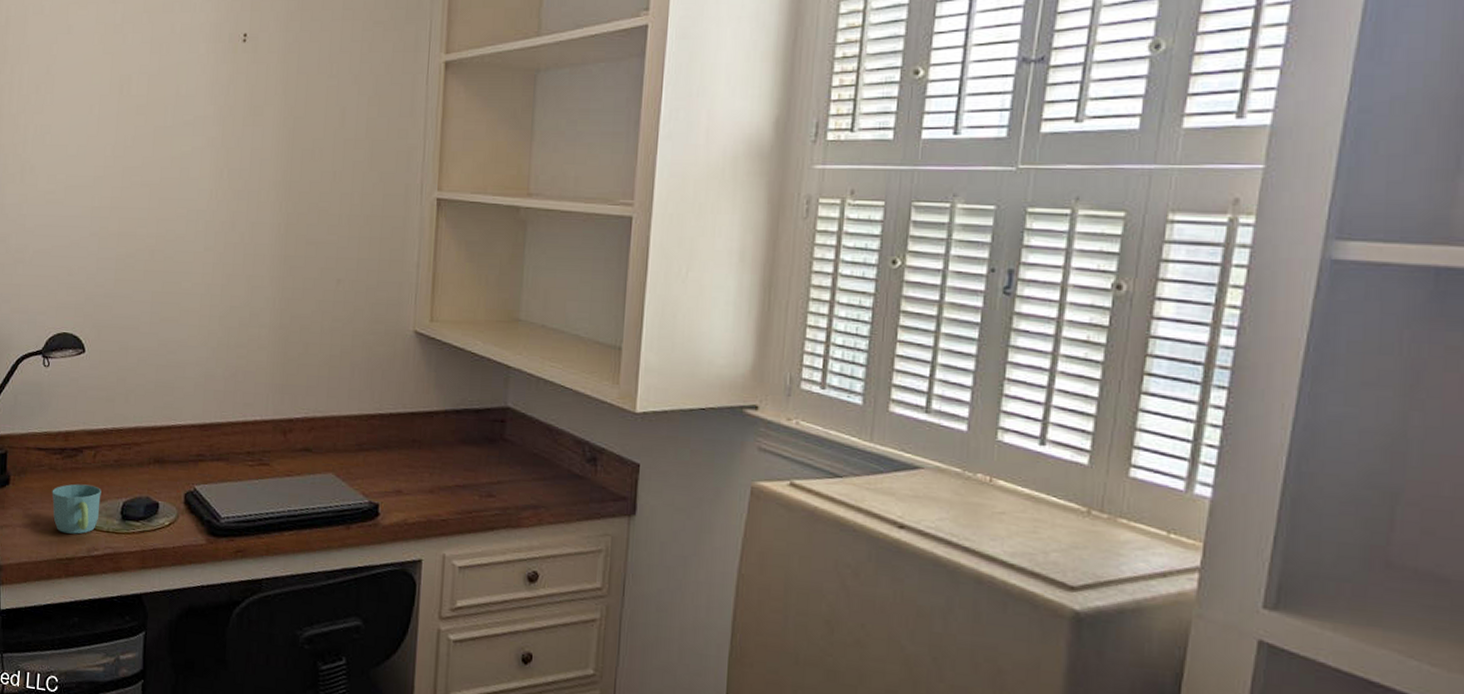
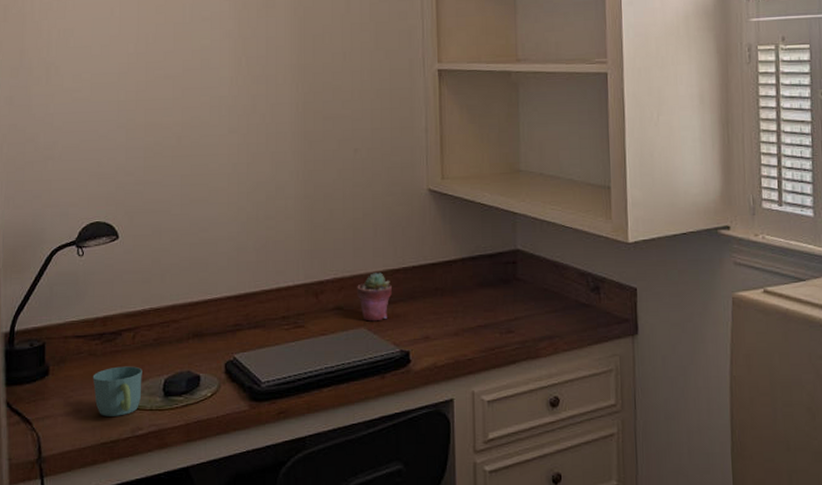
potted succulent: none [328,416,366,468] -> present [357,273,392,322]

